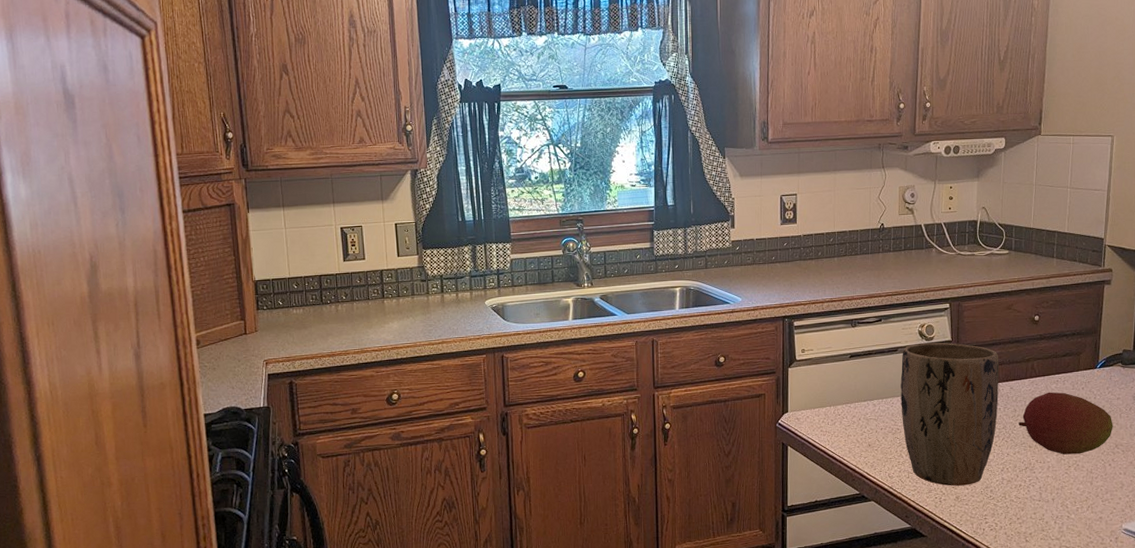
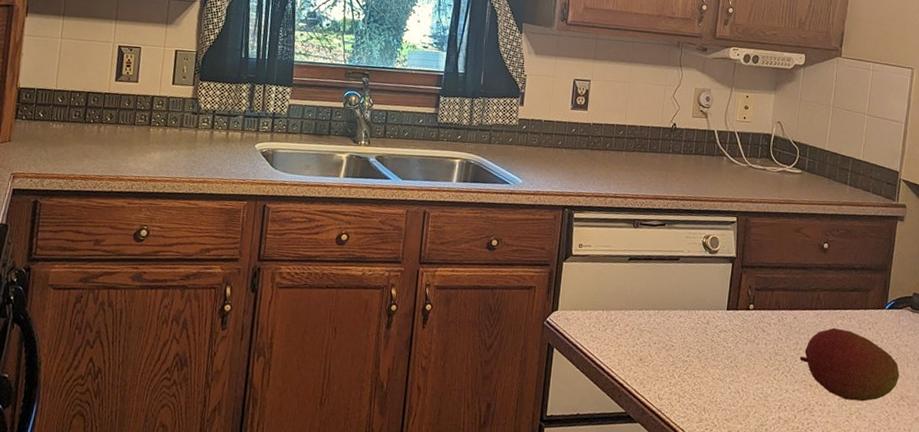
plant pot: present [900,342,999,486] -> none [677,255,784,420]

